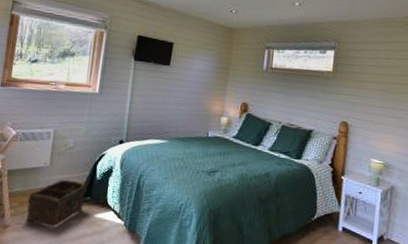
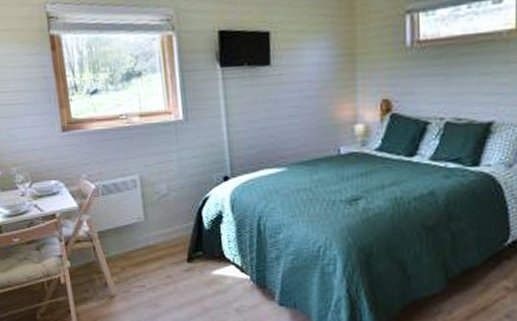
basket: present [26,179,87,227] -> none [128,234,196,291]

